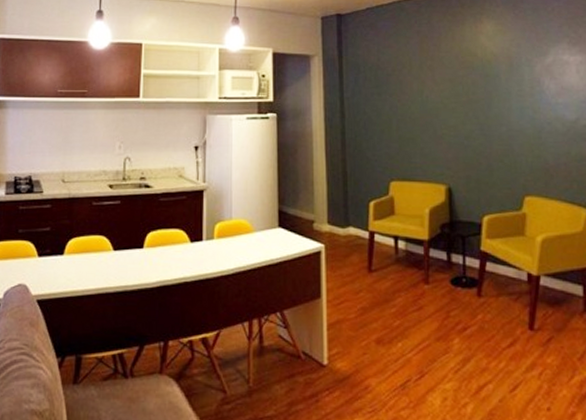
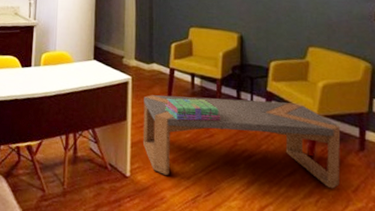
coffee table: none [340,262,564,359] -> present [142,95,341,189]
stack of books: none [365,266,430,293] -> present [165,98,221,121]

